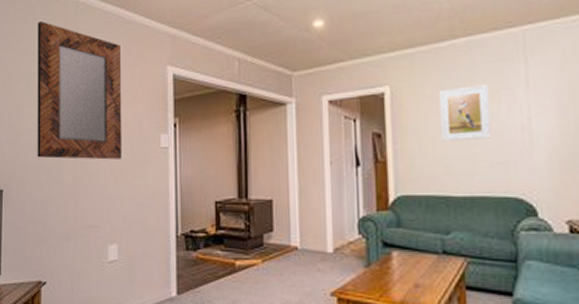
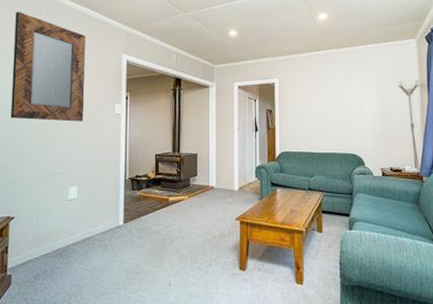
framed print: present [438,84,492,142] -> none [308,81,340,117]

